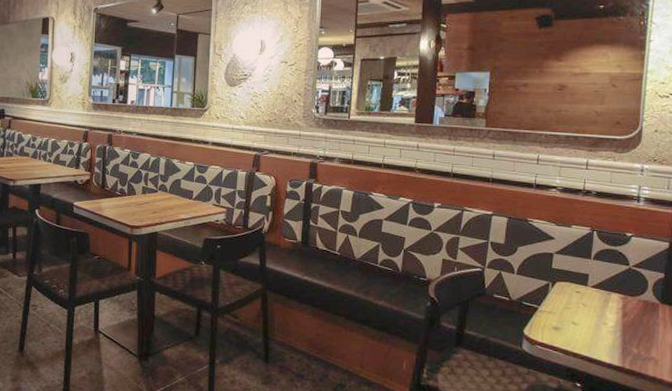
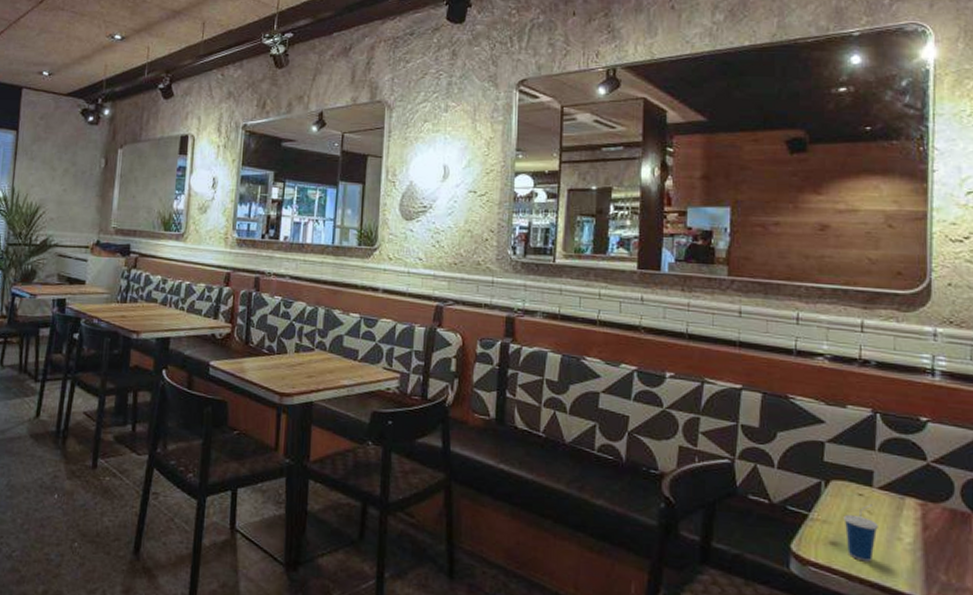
cup: none [564,299,590,341] -> present [843,504,878,562]

